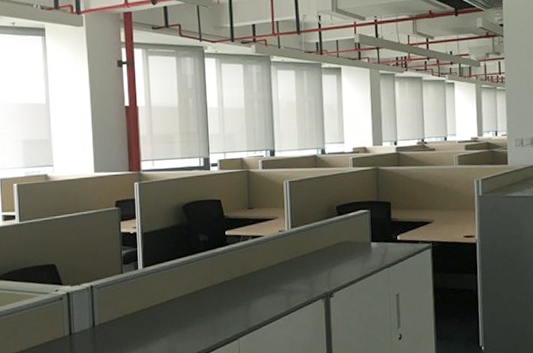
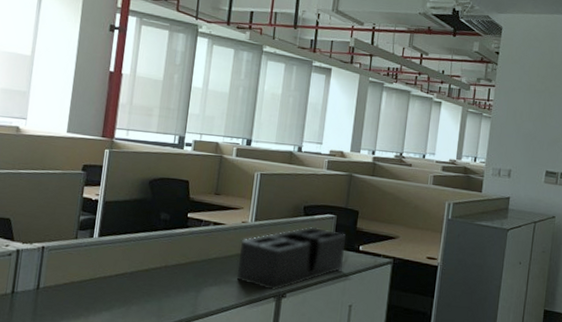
desk organizer: none [281,224,384,292] -> present [236,226,347,291]

